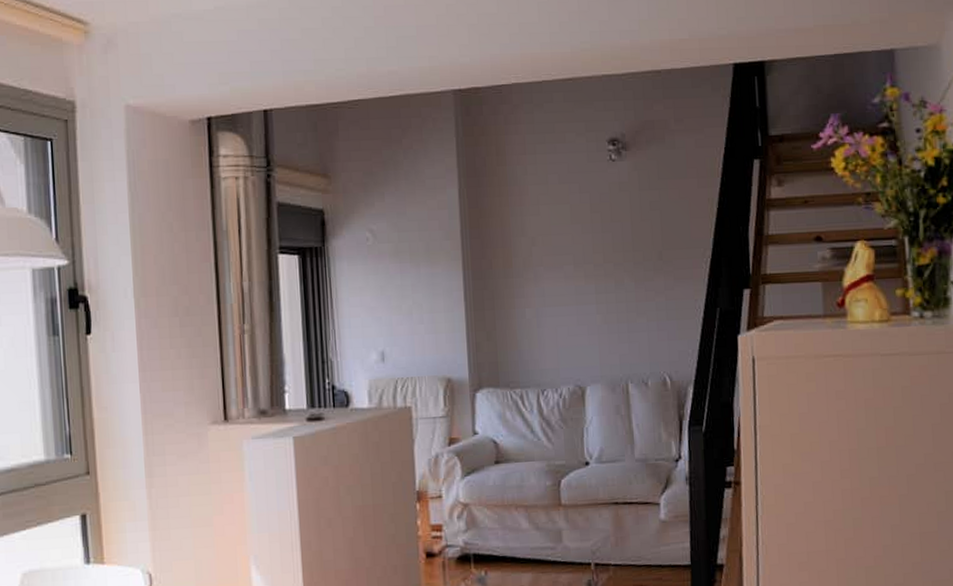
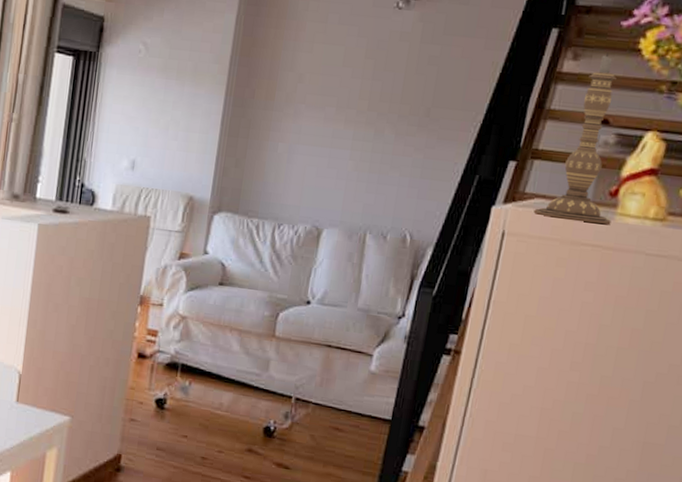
candlestick: none [775,175,845,337] -> present [533,53,616,225]

